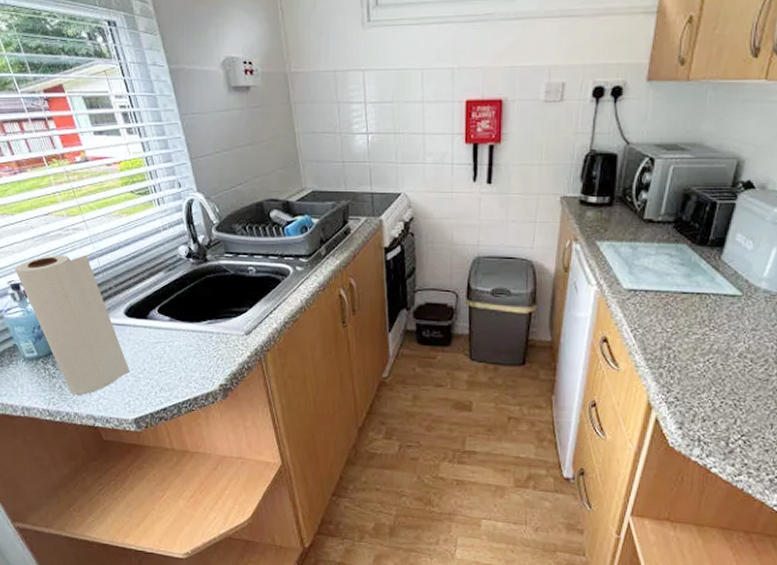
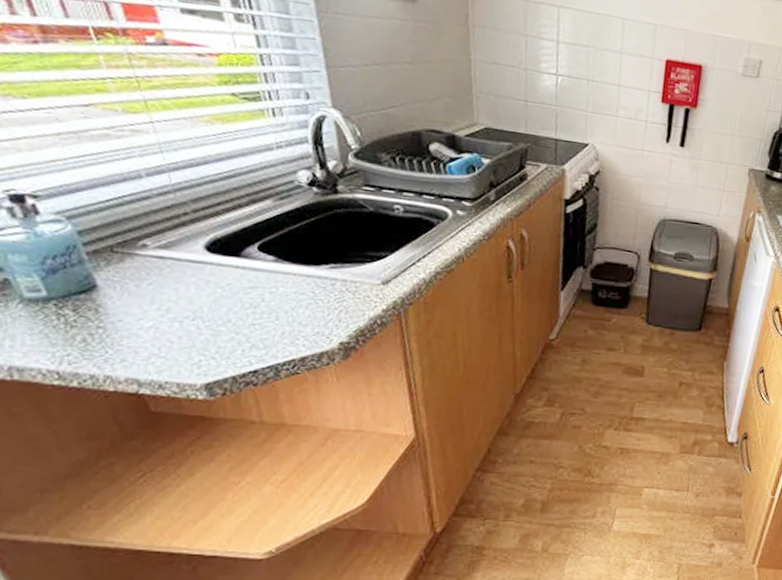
paper towel roll: present [15,255,131,395] -> none [19,161,206,352]

